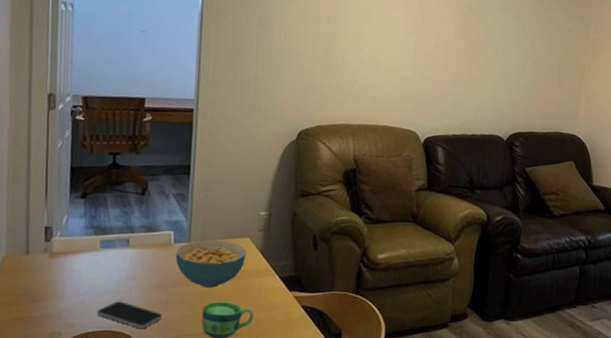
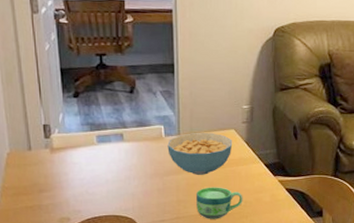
smartphone: present [97,301,163,328] -> none [100,189,160,212]

